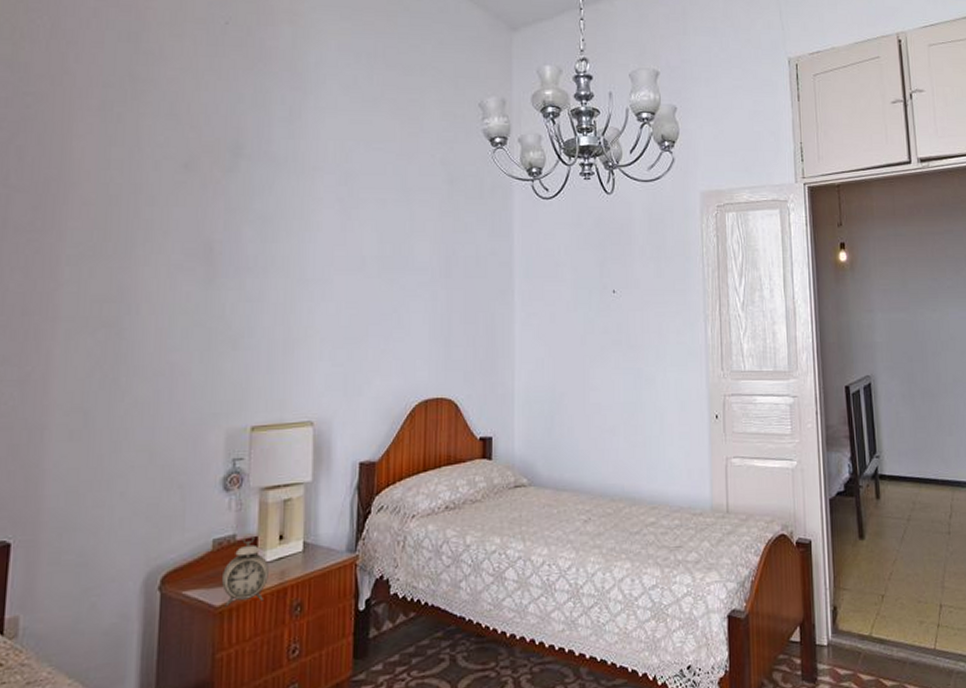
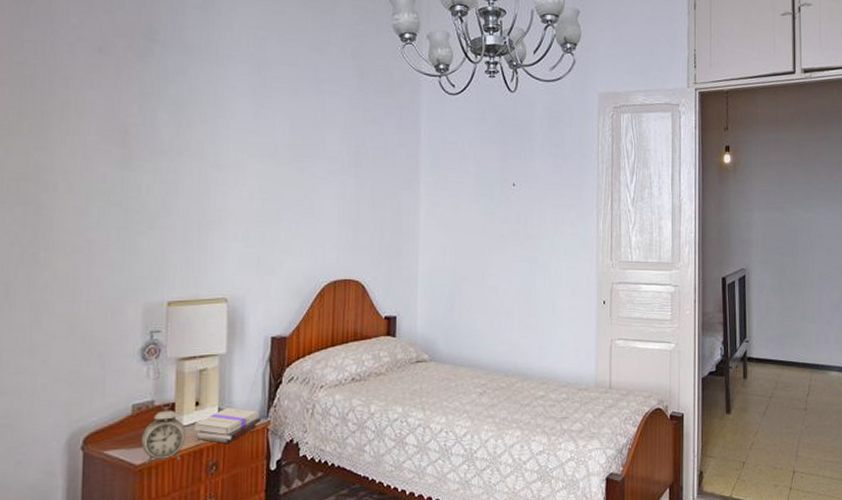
books: none [277,541,350,581] -> present [193,408,263,444]

